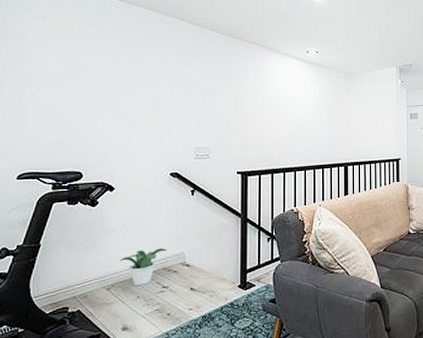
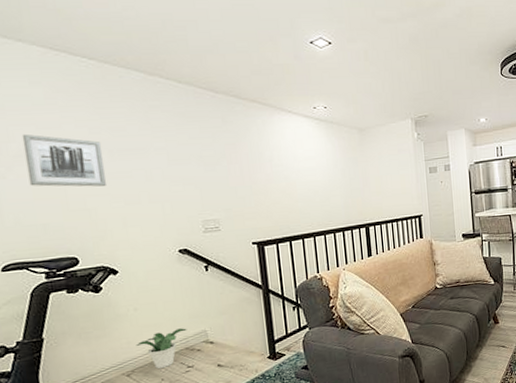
wall art: none [53,60,118,110] -> present [21,133,107,187]

